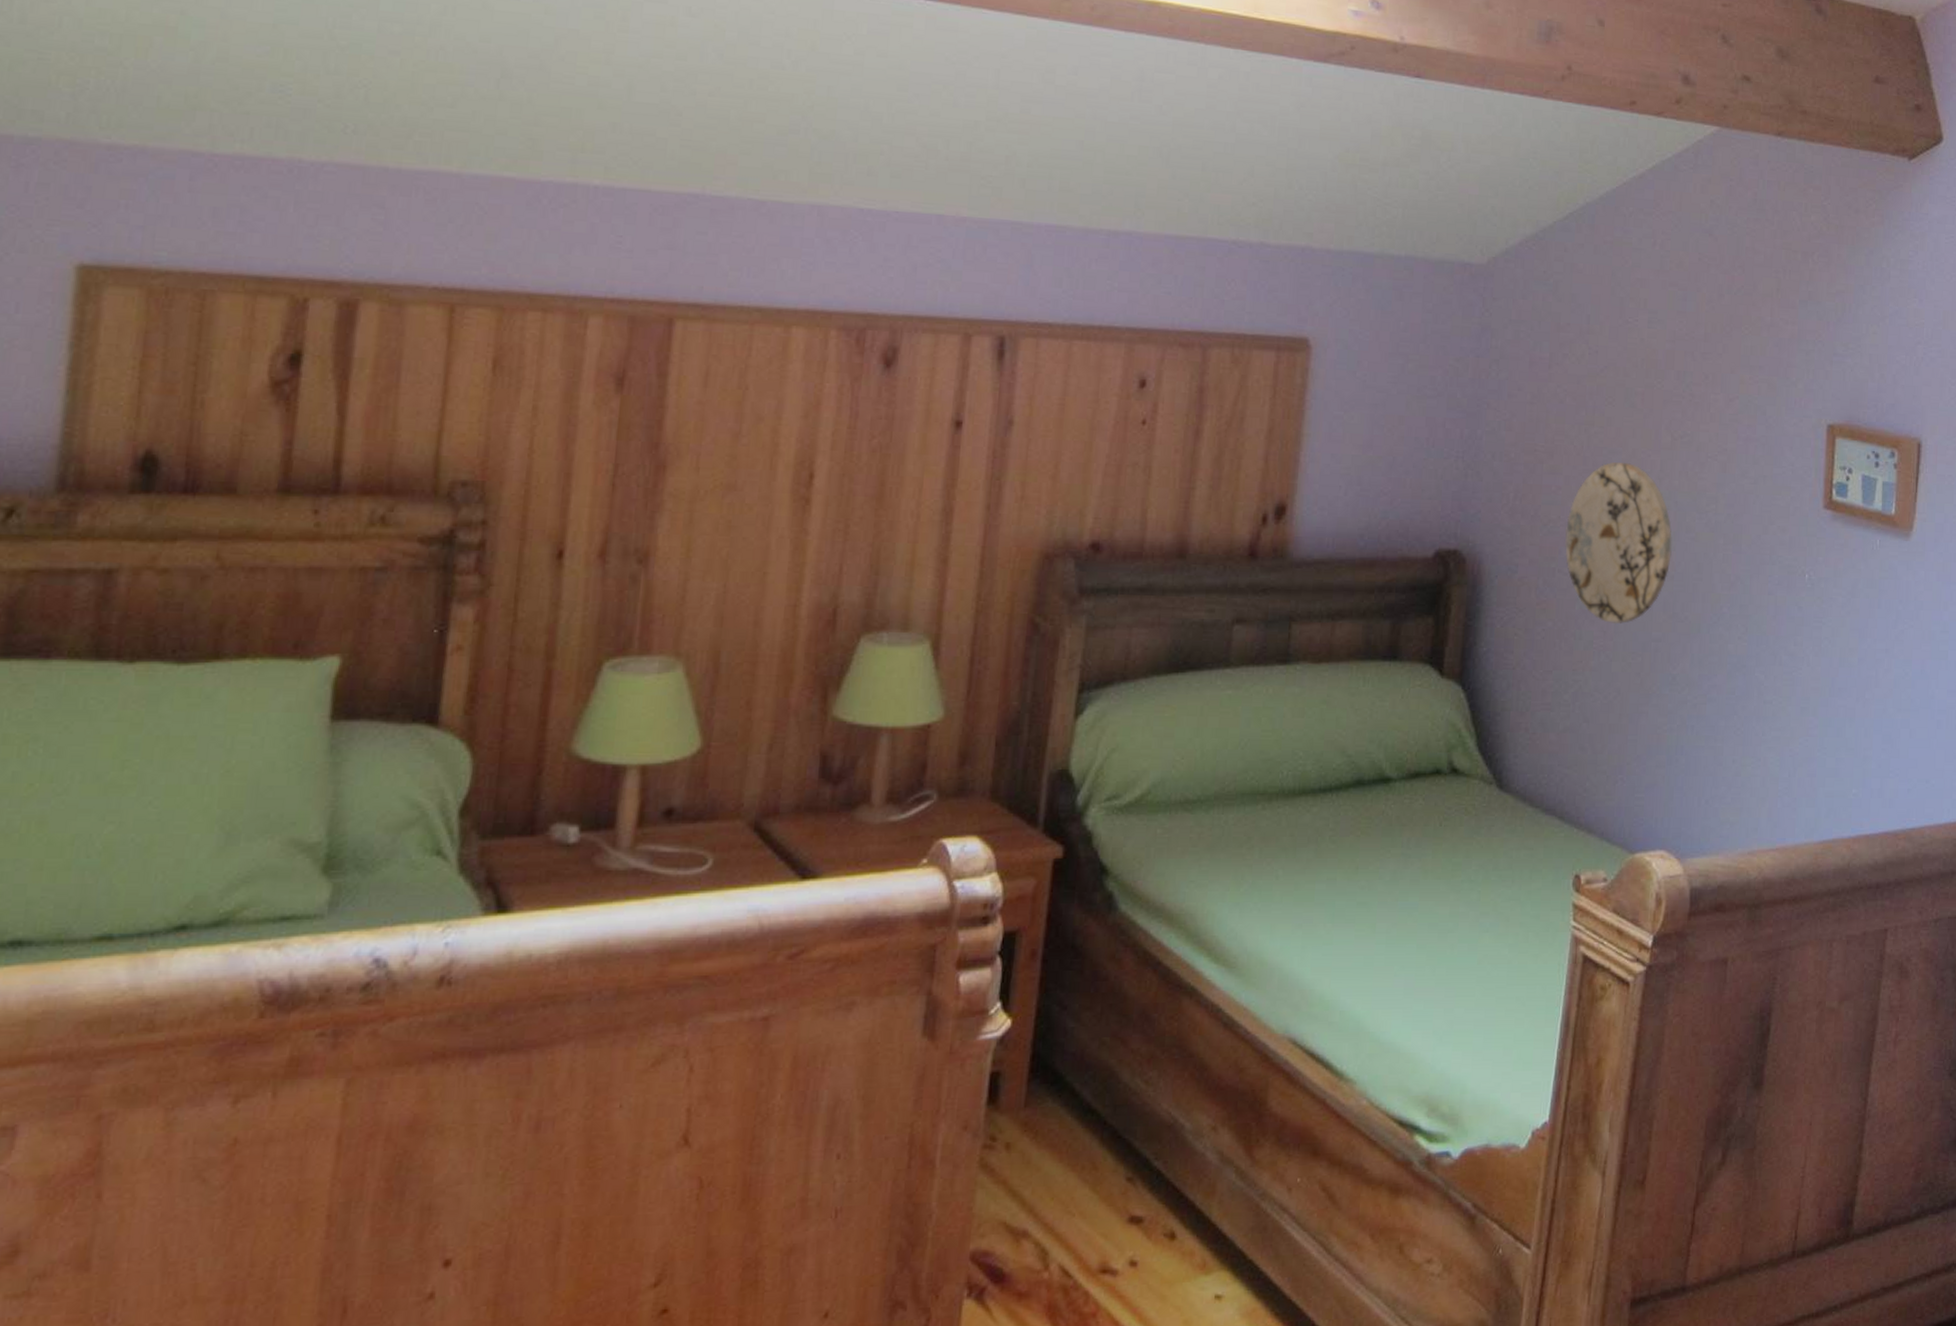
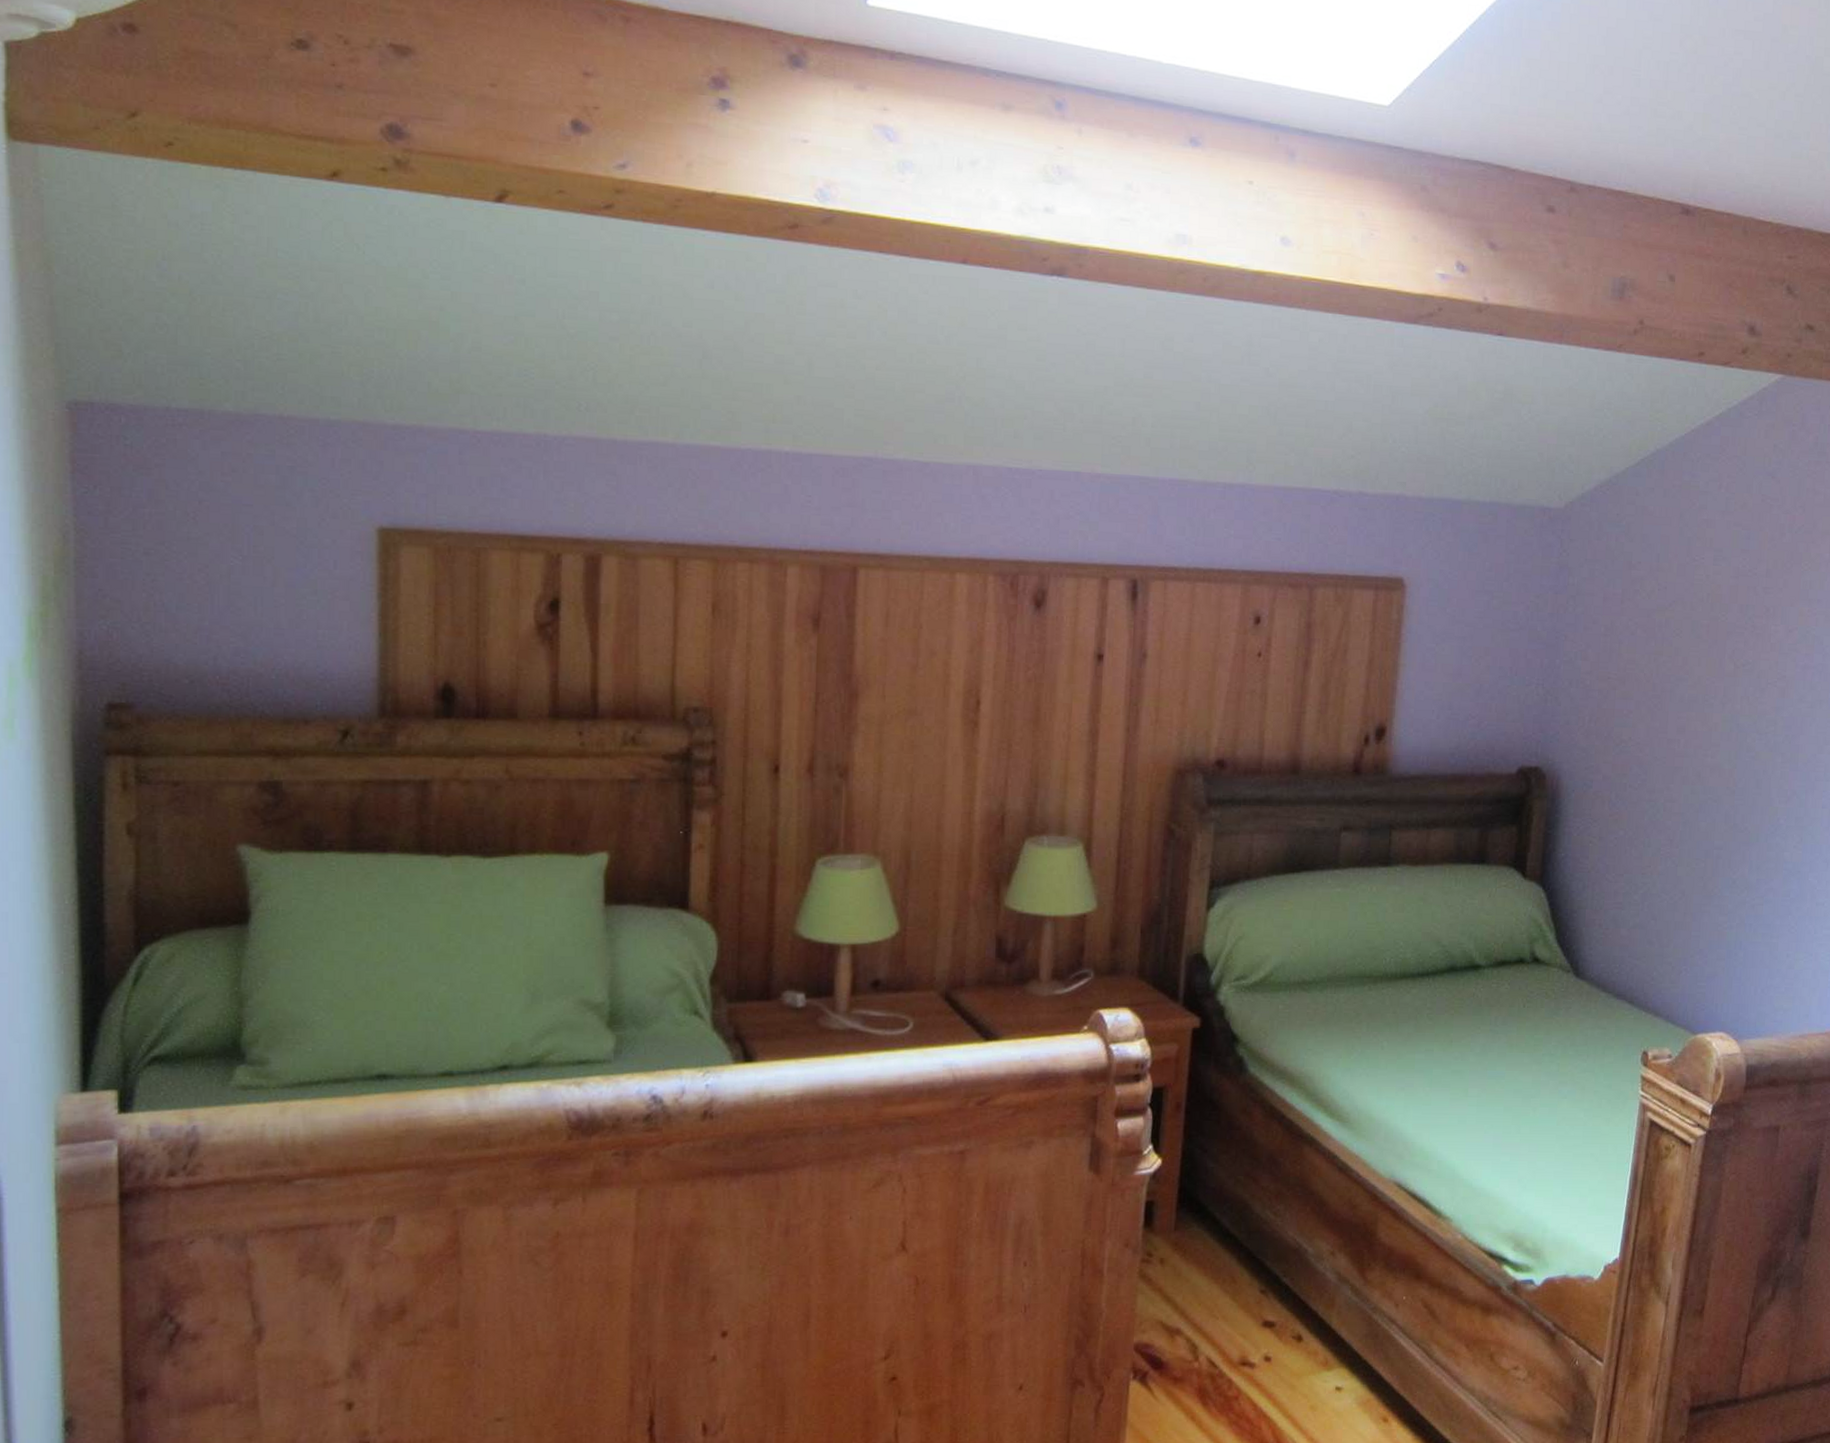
decorative plate: present [1565,462,1672,625] -> none [1635,688,1734,834]

